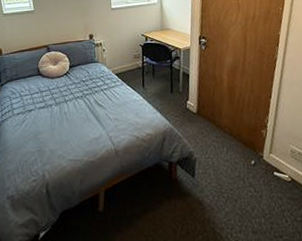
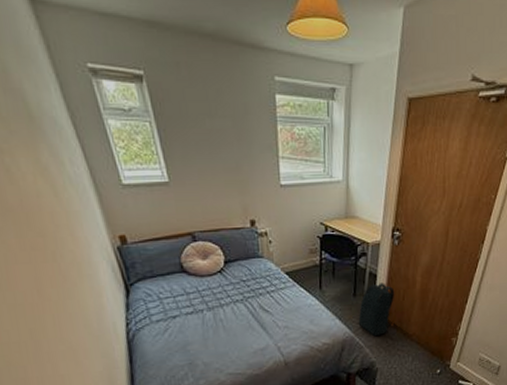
backpack: none [176,81,206,127] -> present [358,283,395,336]

